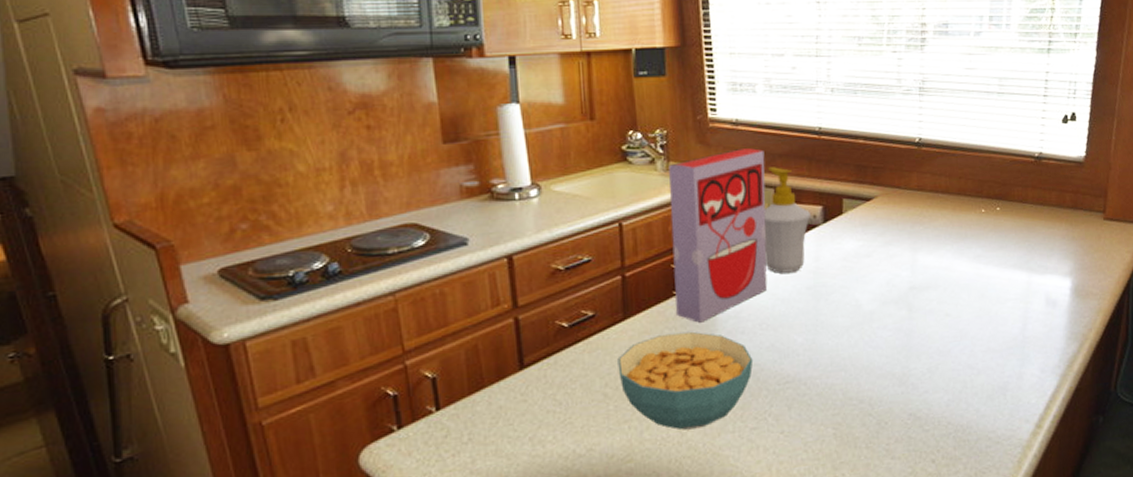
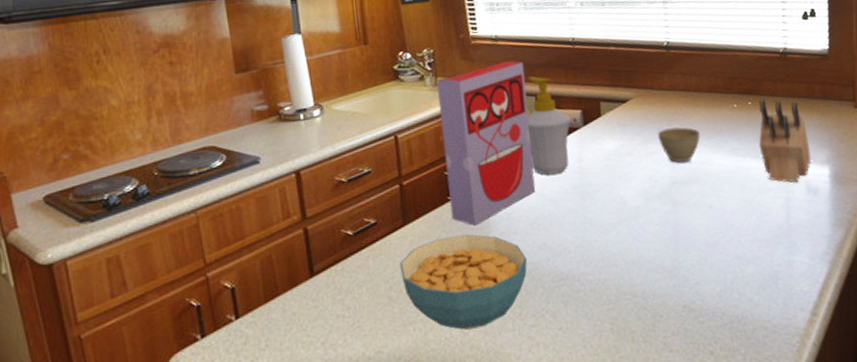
cup: none [900,229,944,268] -> present [658,126,700,163]
knife block: none [1002,206,1055,294] -> present [758,99,811,183]

